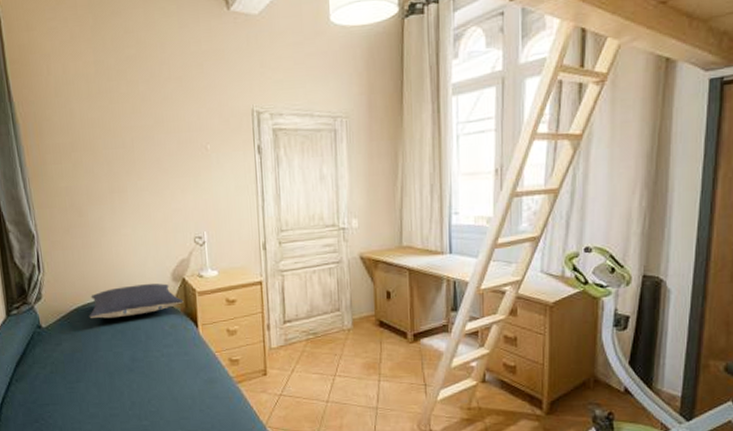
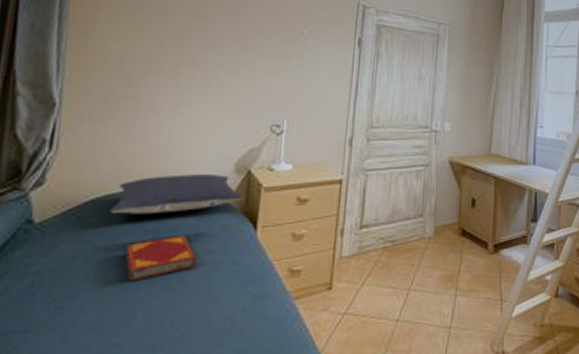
hardback book: none [105,334,158,369] -> present [124,236,197,281]

